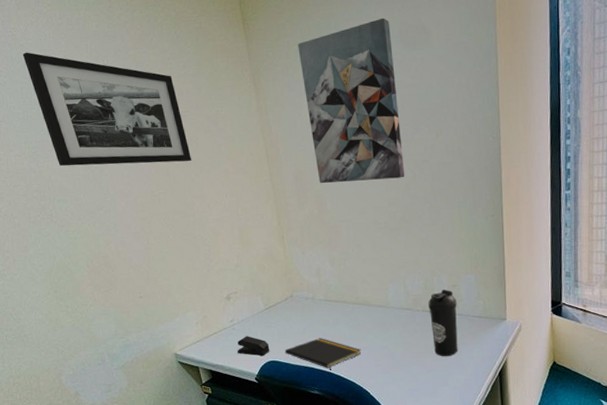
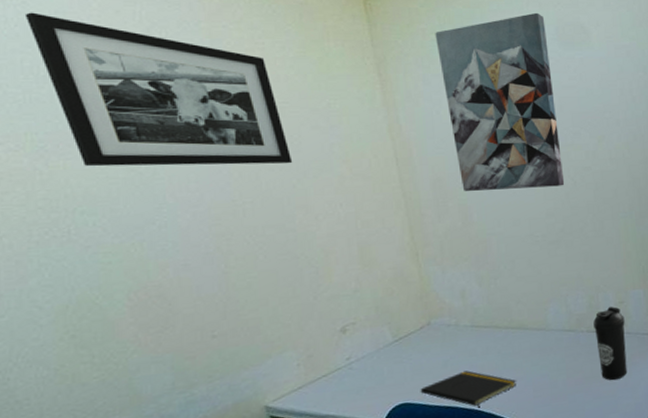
stapler: present [237,336,270,357] -> none [355,375,401,400]

